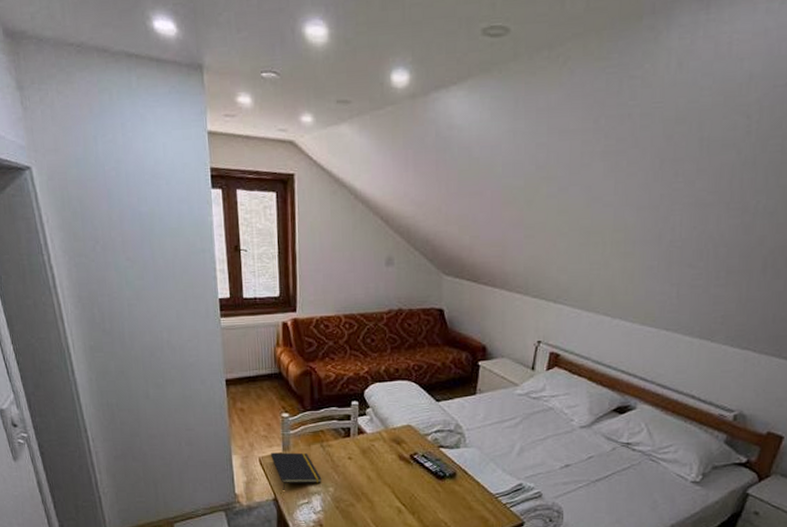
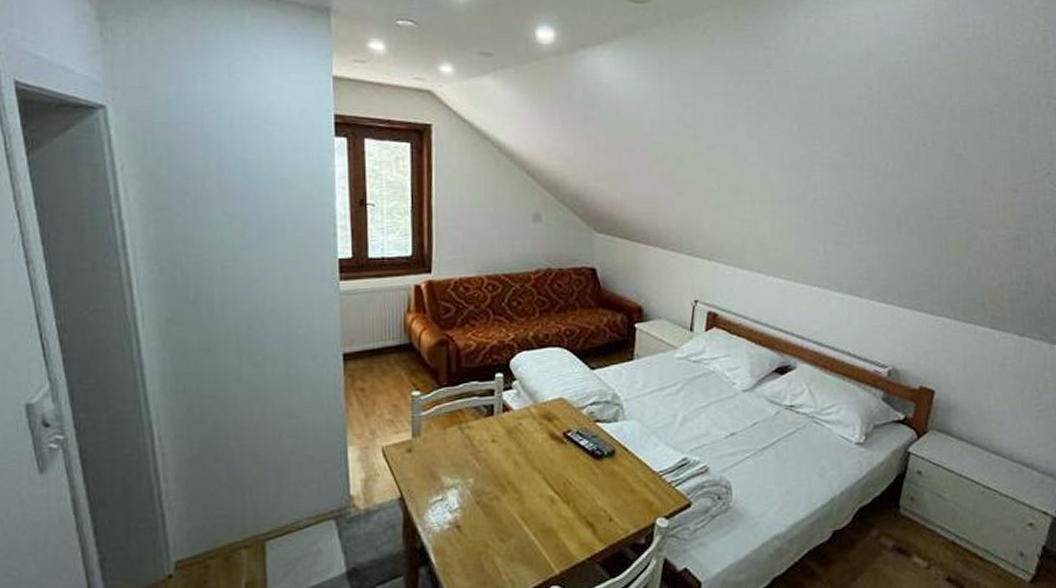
notepad: present [270,452,322,490] -> none [396,437,460,486]

